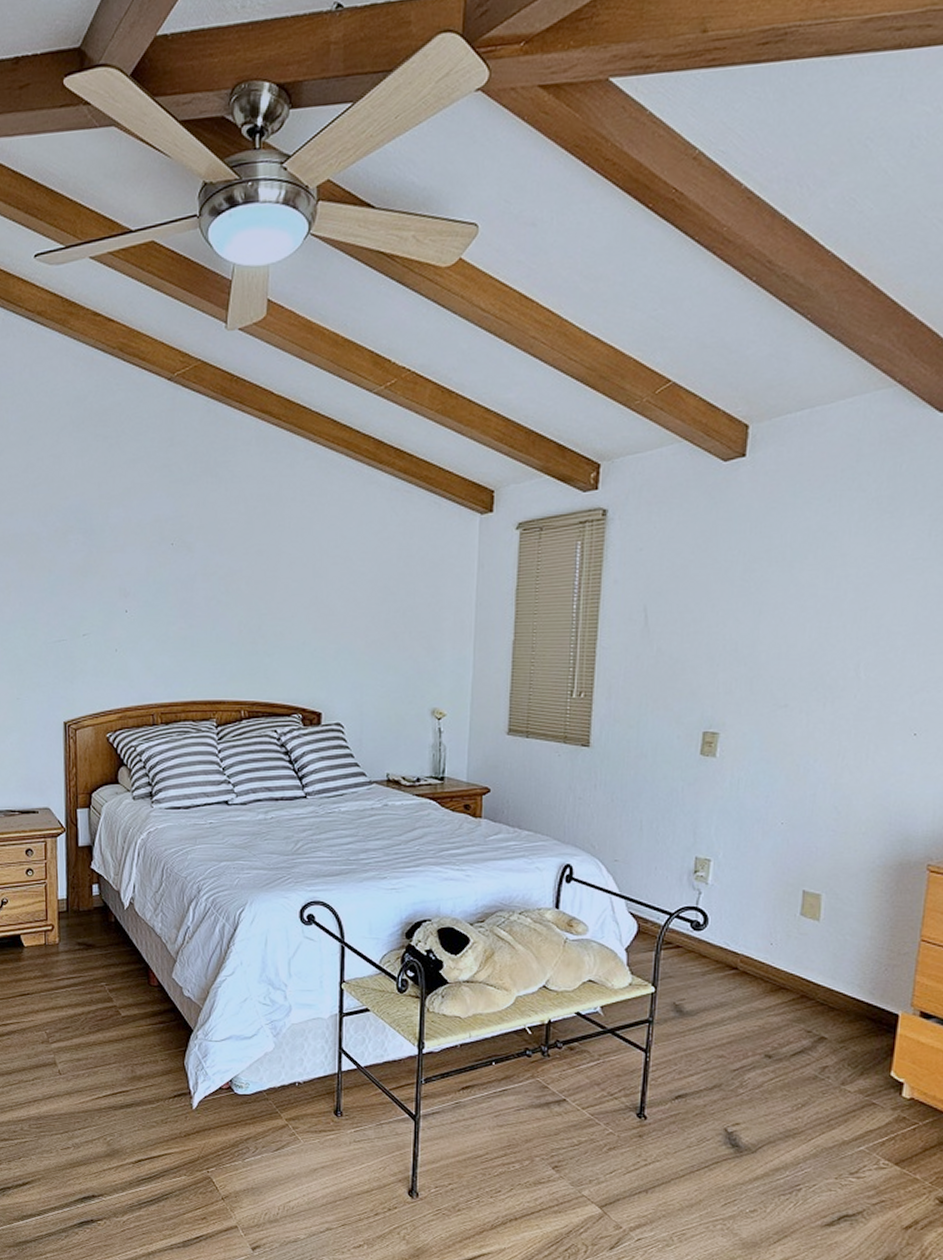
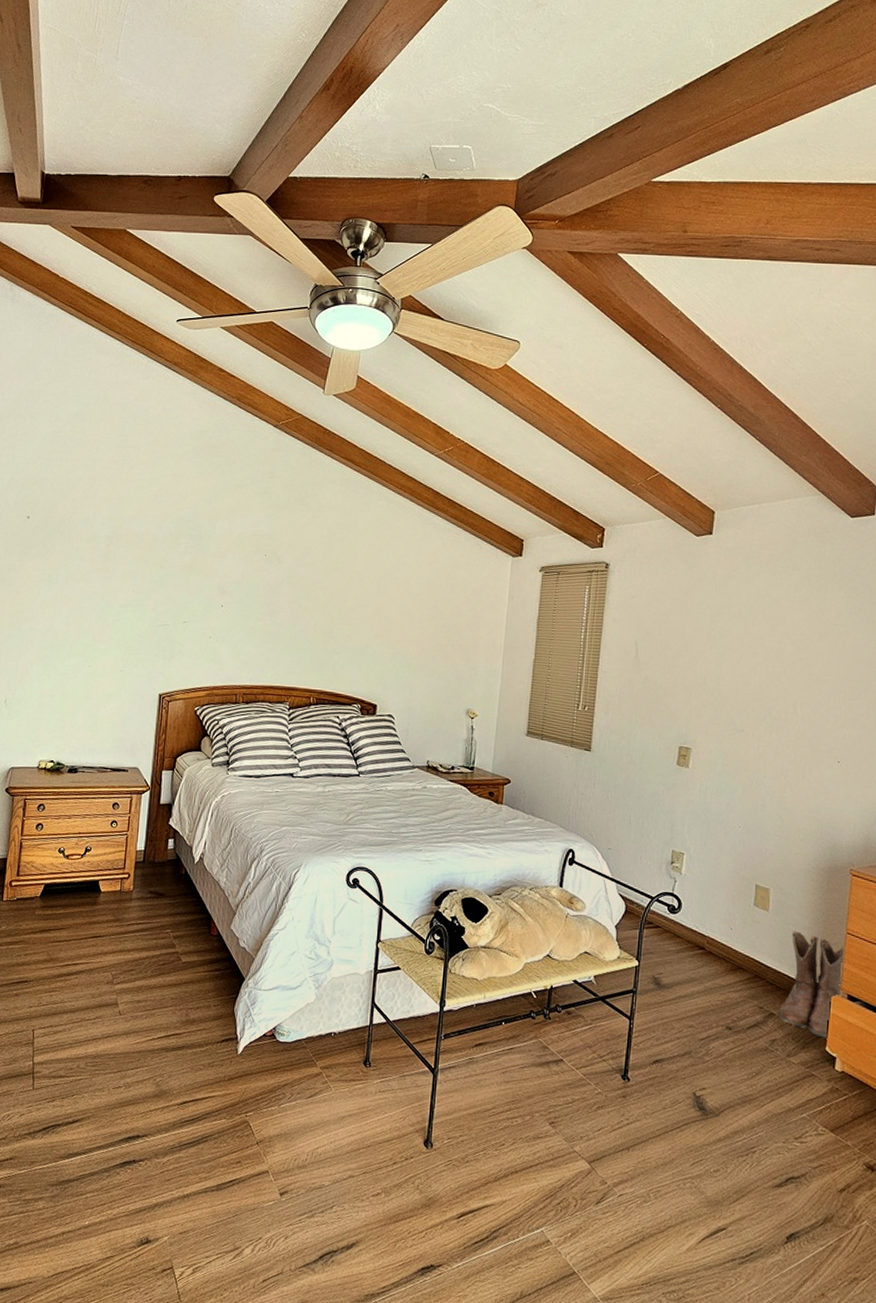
boots: none [830,940,918,1064] -> present [778,930,845,1040]

